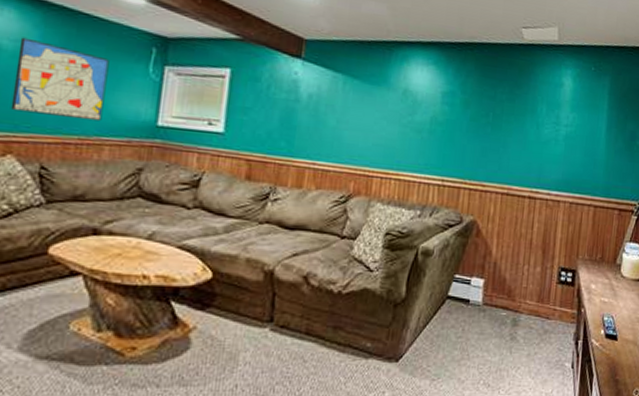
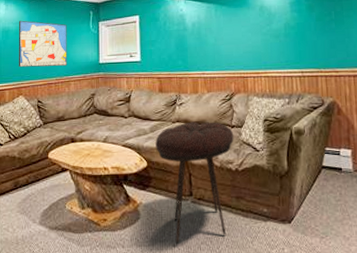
stool: none [229,225,343,385] -> present [155,122,234,245]

